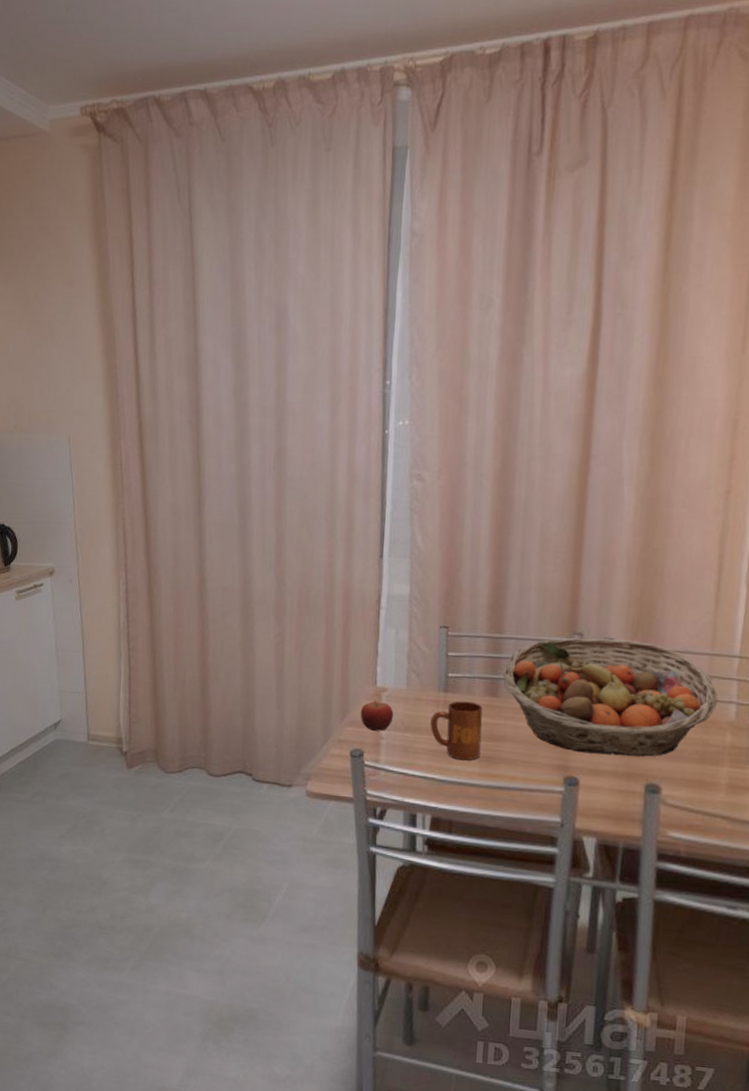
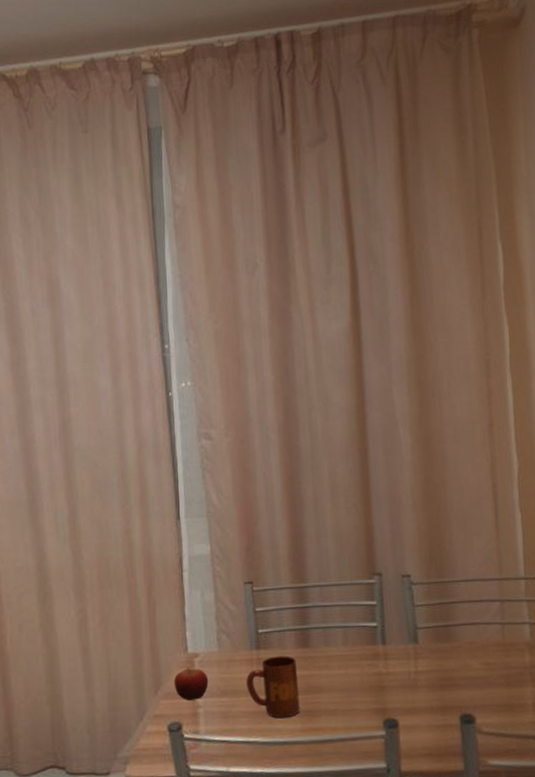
fruit basket: present [503,638,718,757] -> none [312,574,513,693]

